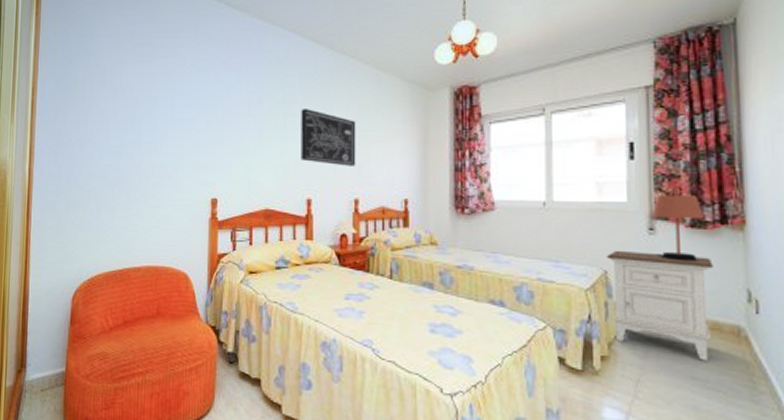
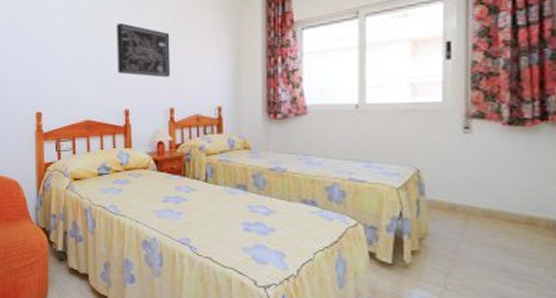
nightstand: present [607,250,713,361] -> none [420,149,530,254]
table lamp: present [653,190,705,262] -> none [469,88,524,159]

